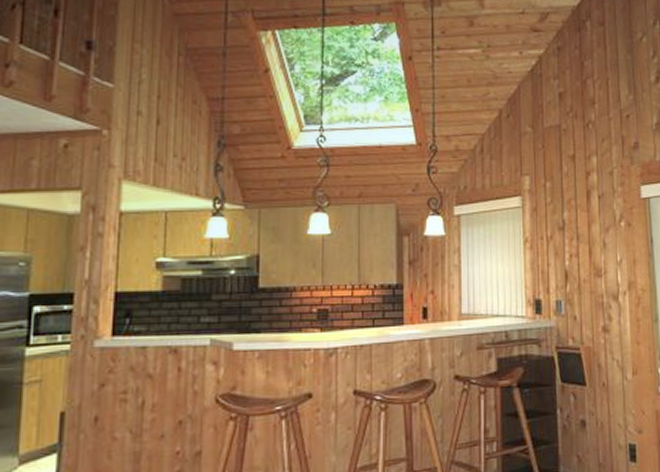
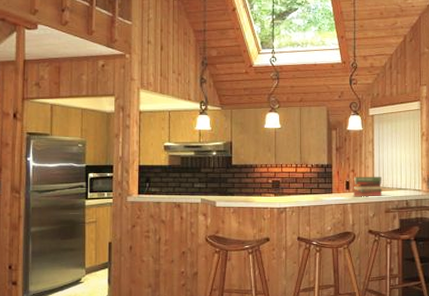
books: none [432,299,473,330] -> present [353,177,383,197]

